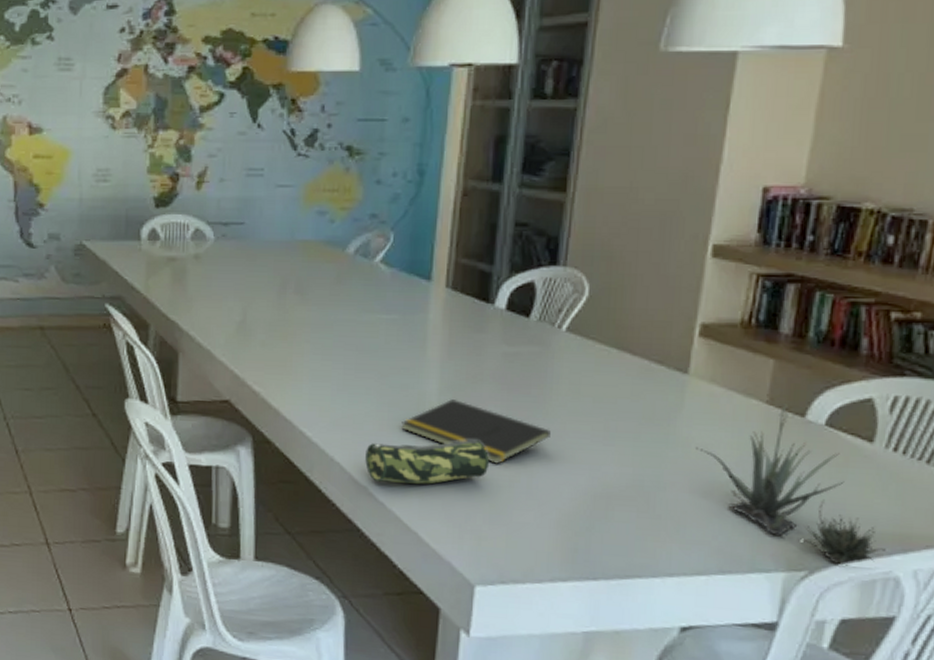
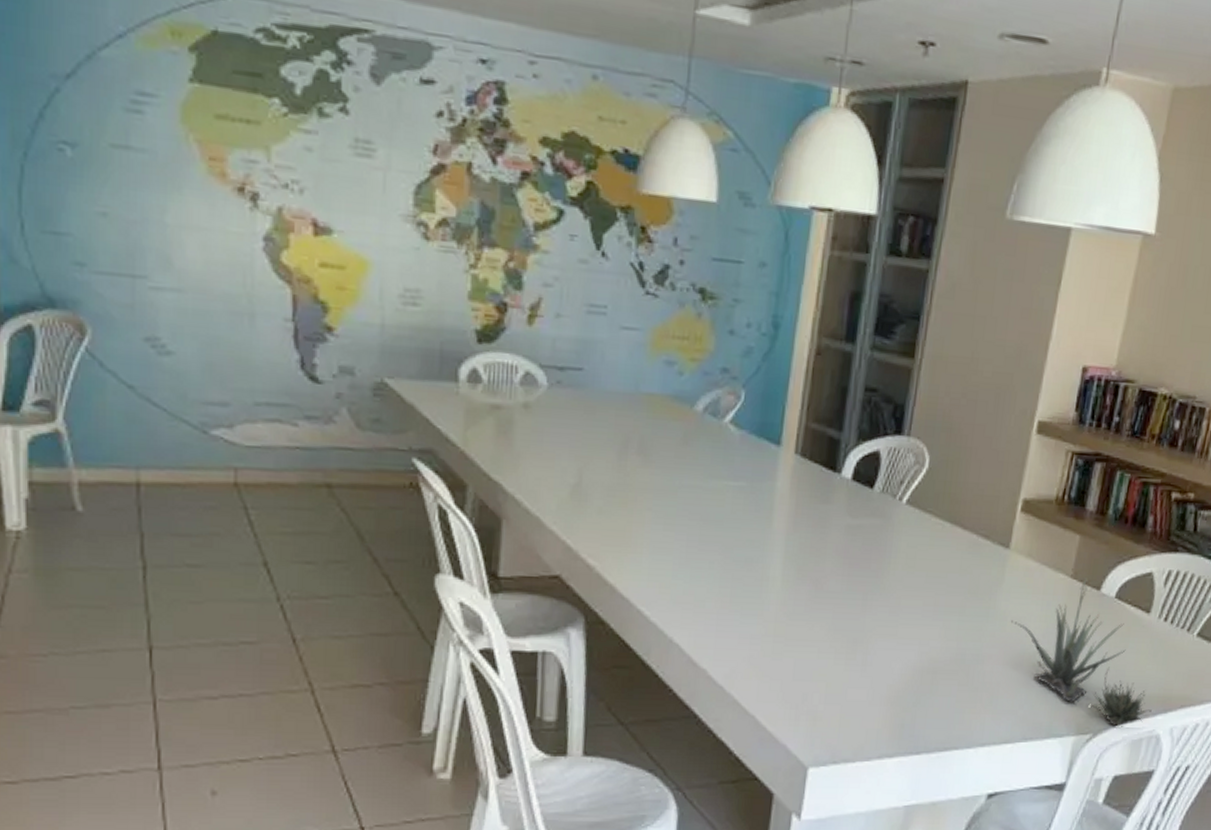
pencil case: present [365,439,490,485] -> none [705,616,829,666]
notepad: present [401,399,551,464] -> none [744,574,887,641]

